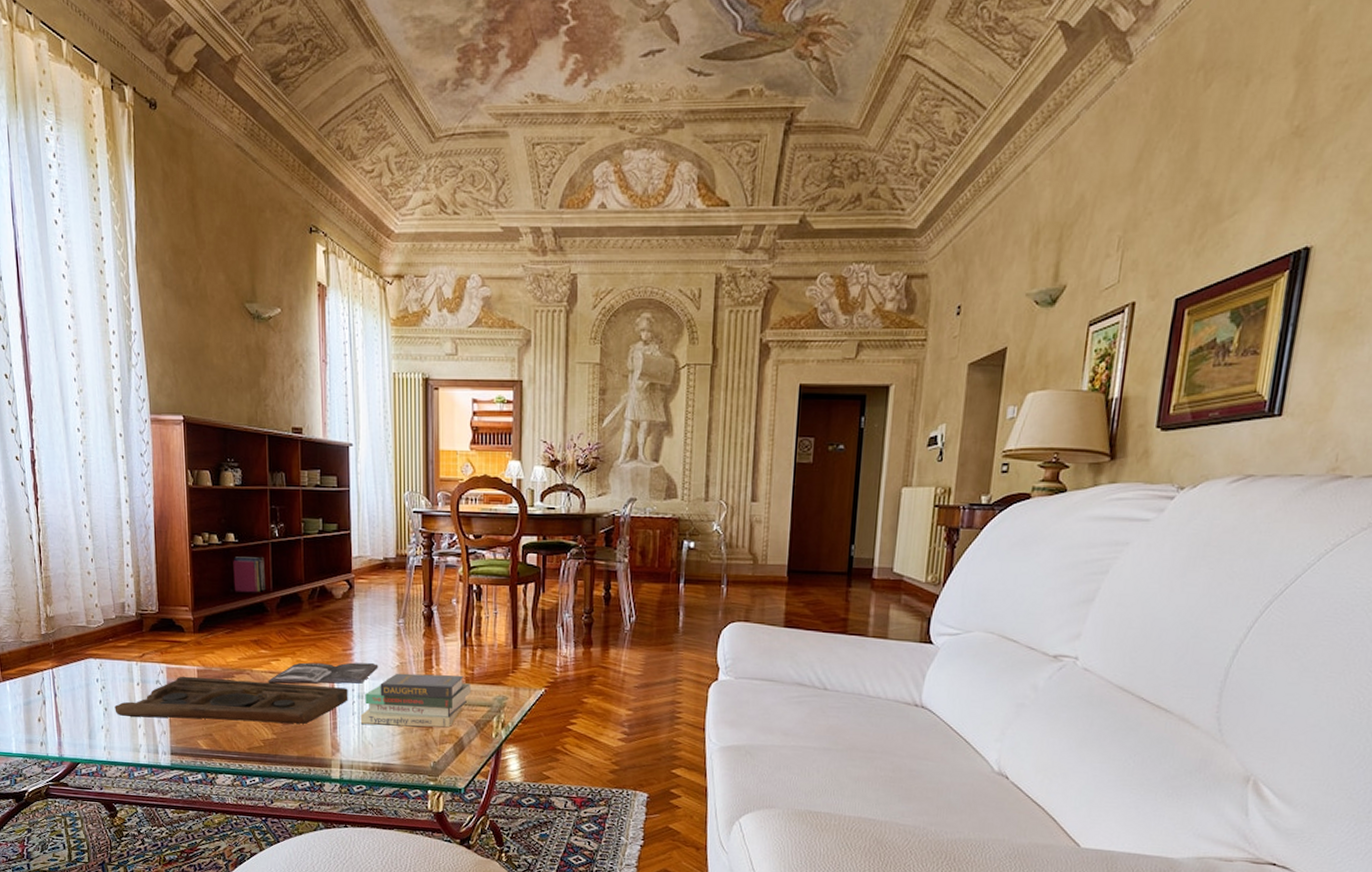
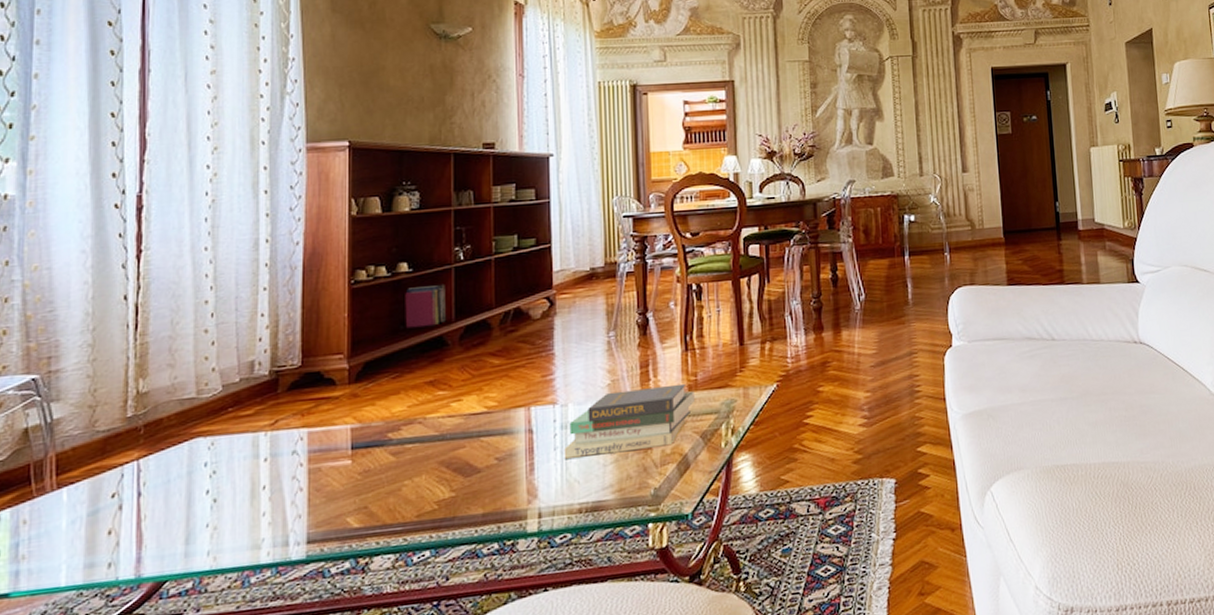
decorative tray: present [114,676,348,724] -> none [228,419,549,505]
magazine: present [268,662,379,684] -> none [446,386,586,430]

